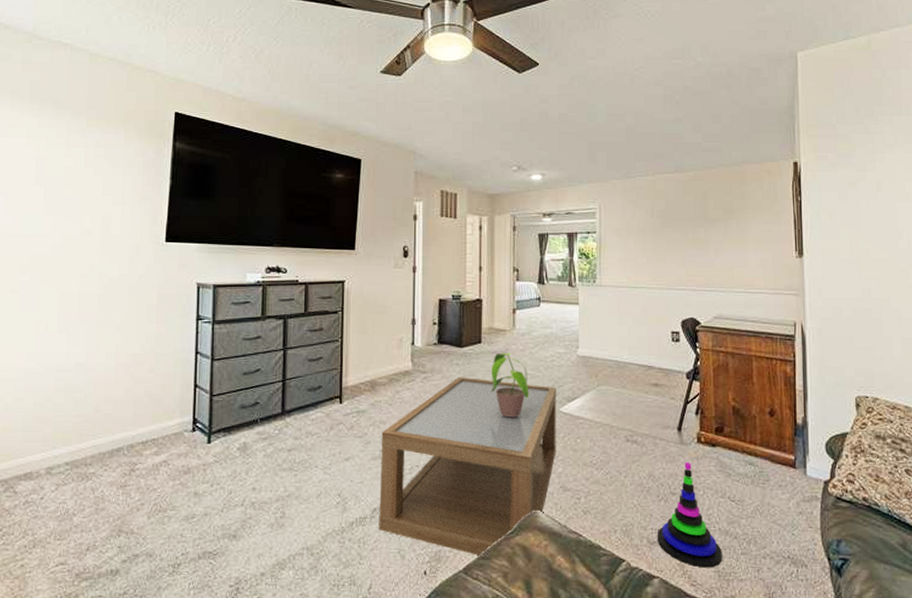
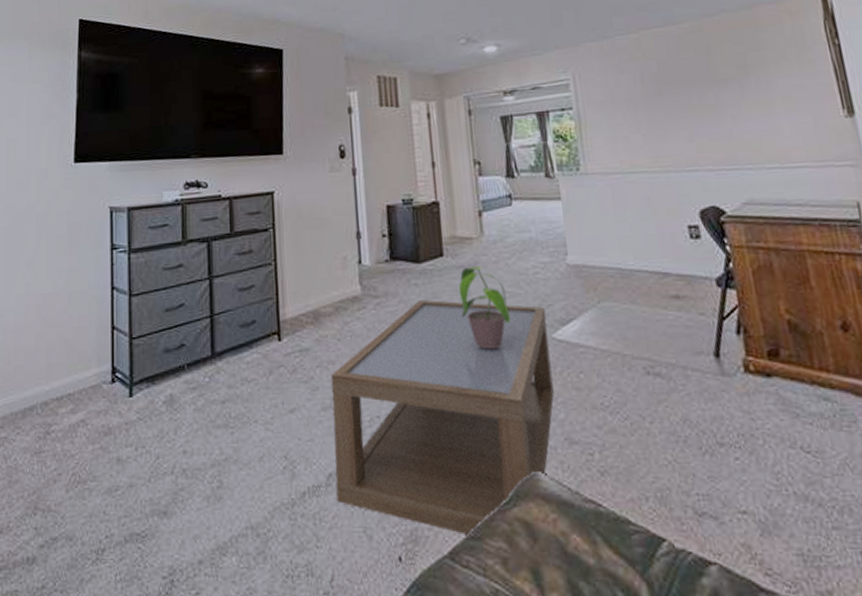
stacking toy: present [657,461,722,568] -> none [705,399,806,550]

